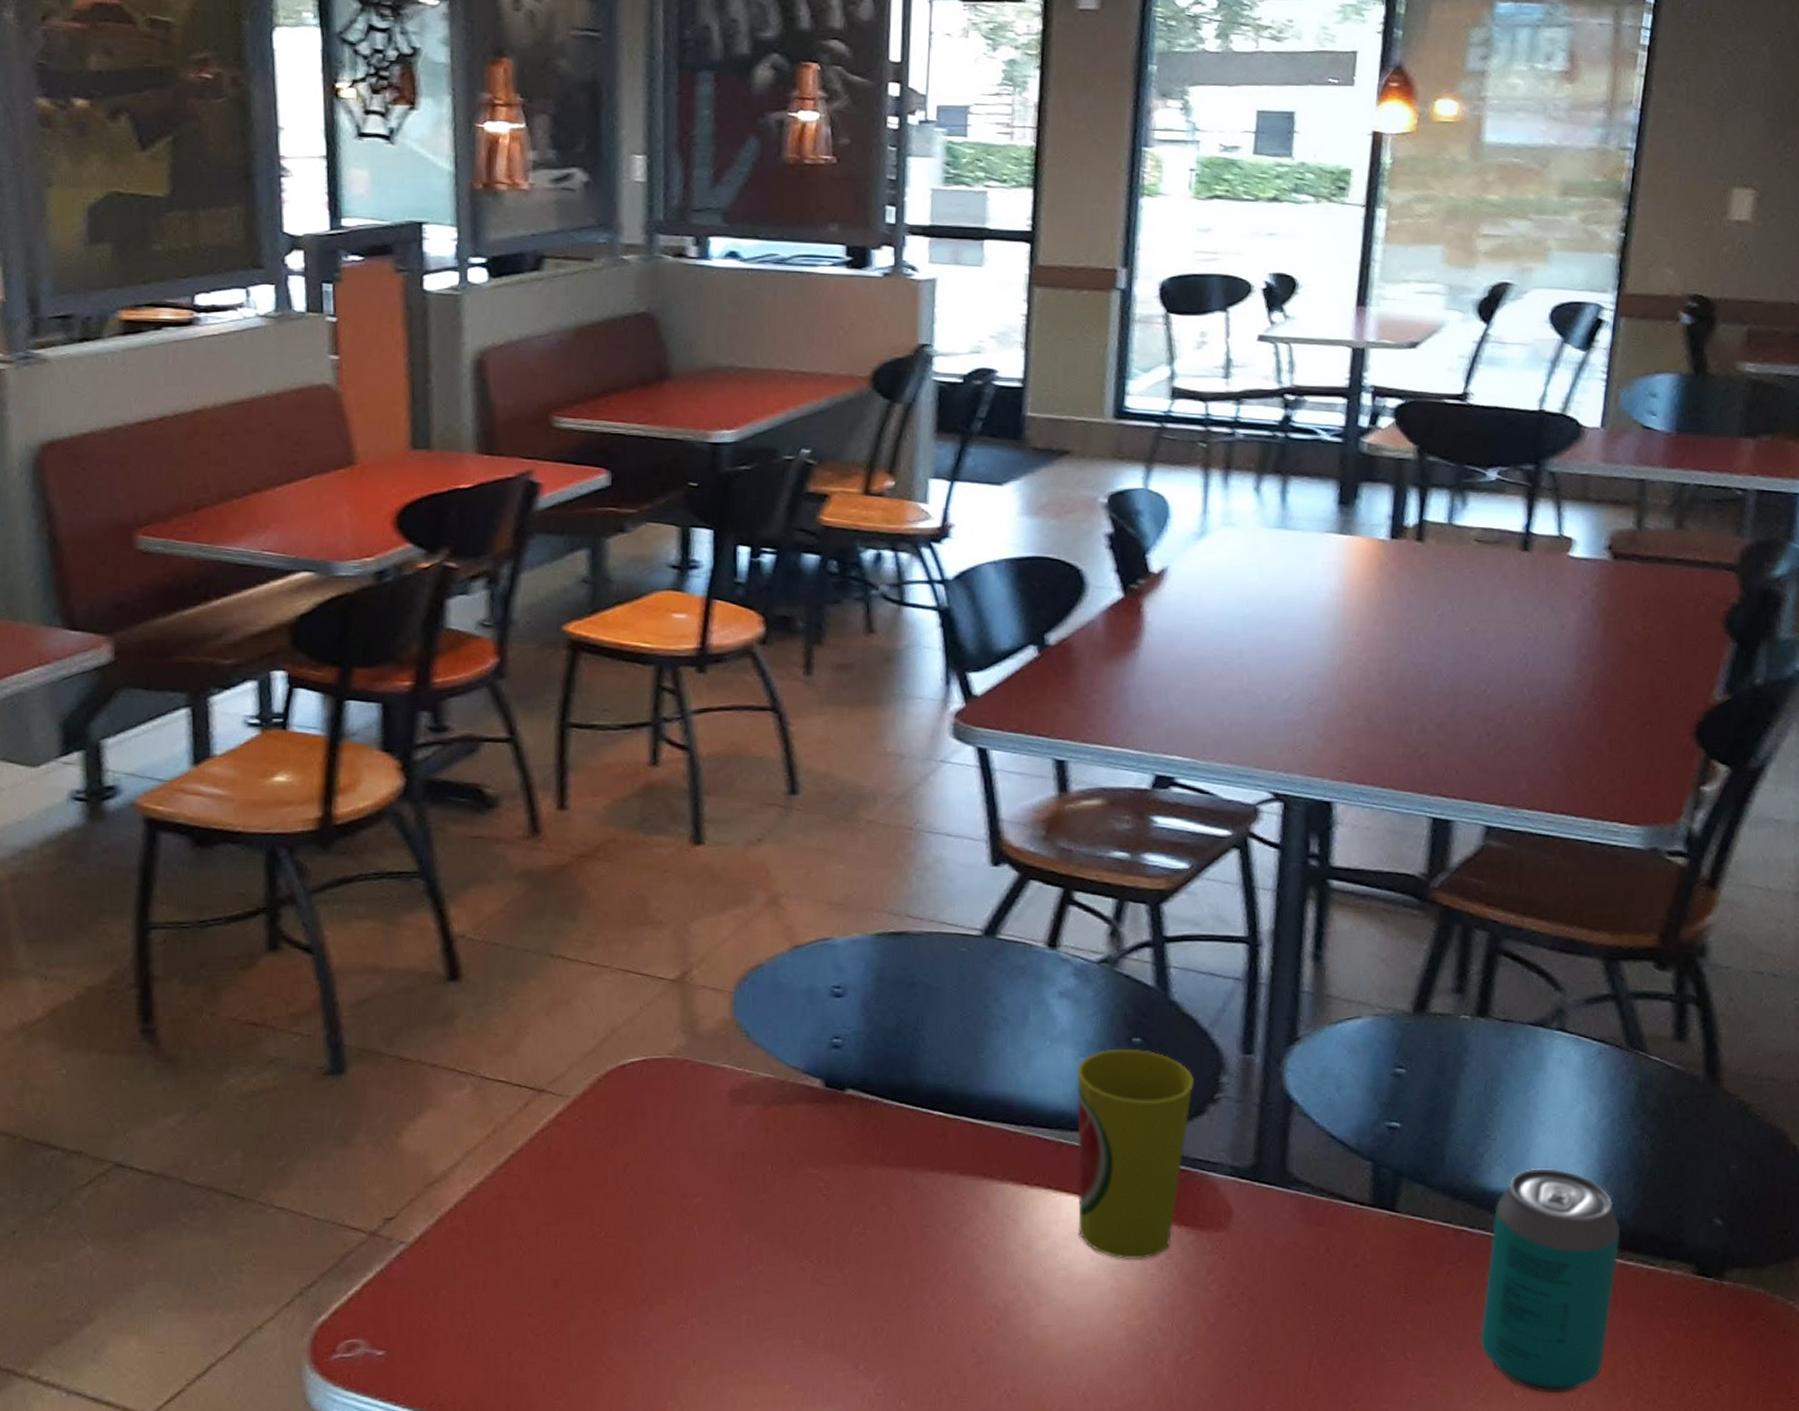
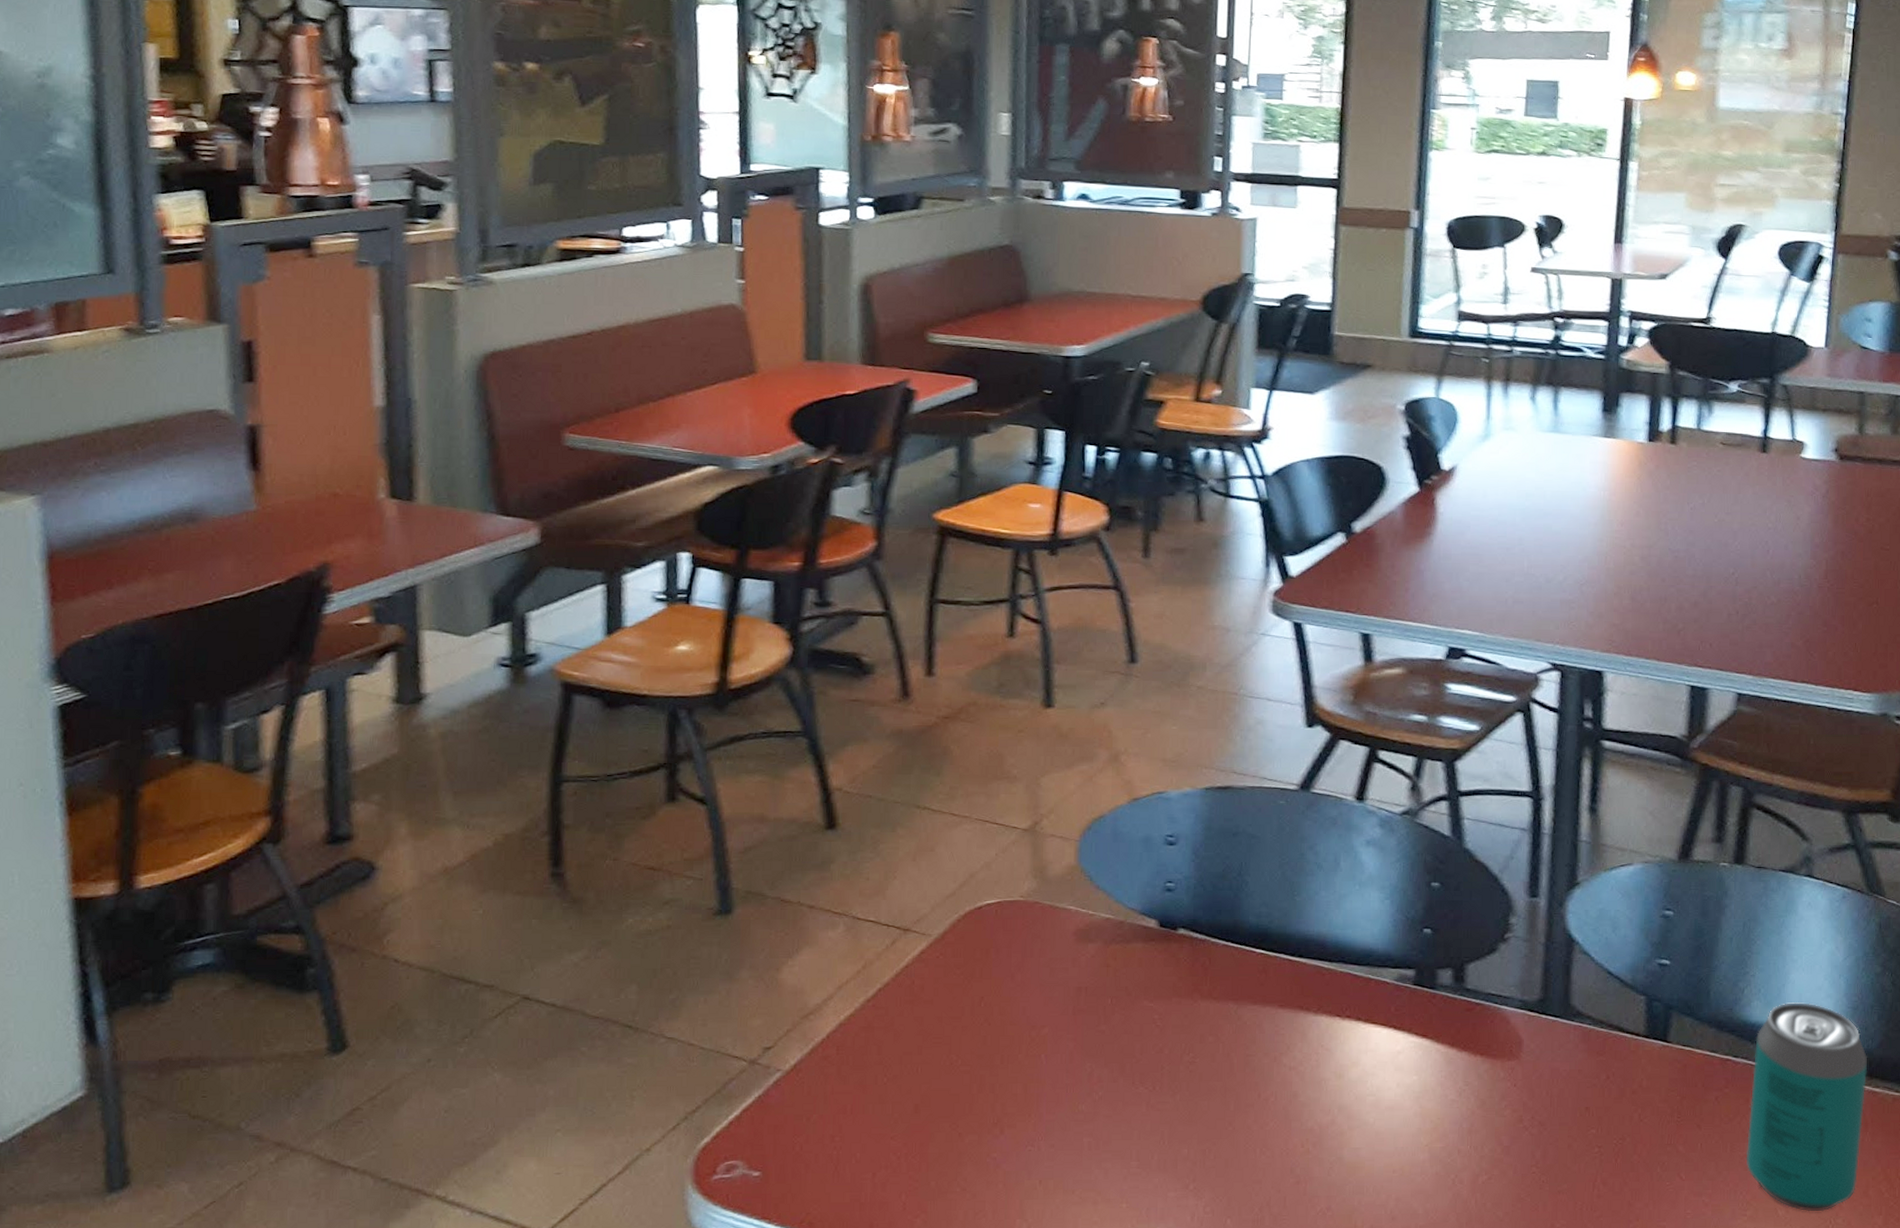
cup: present [1076,1048,1194,1259] -> none [1383,892,1487,1086]

